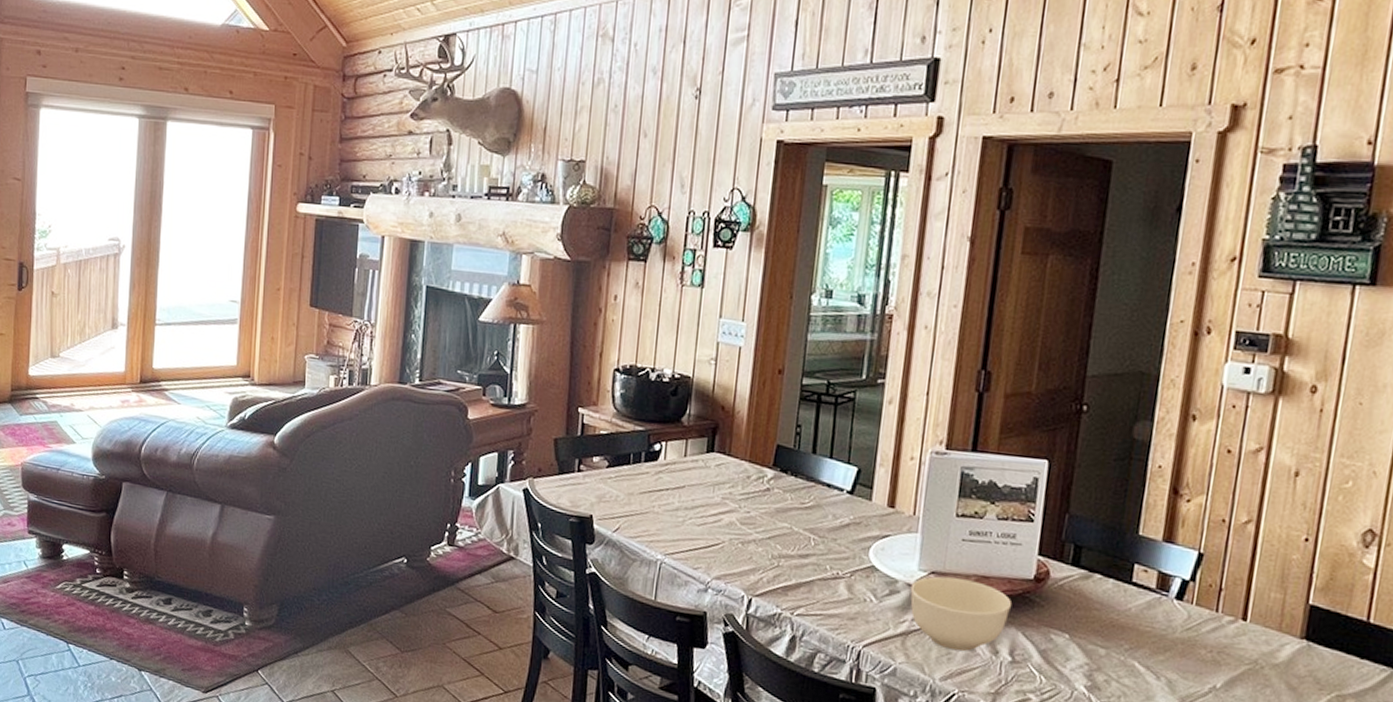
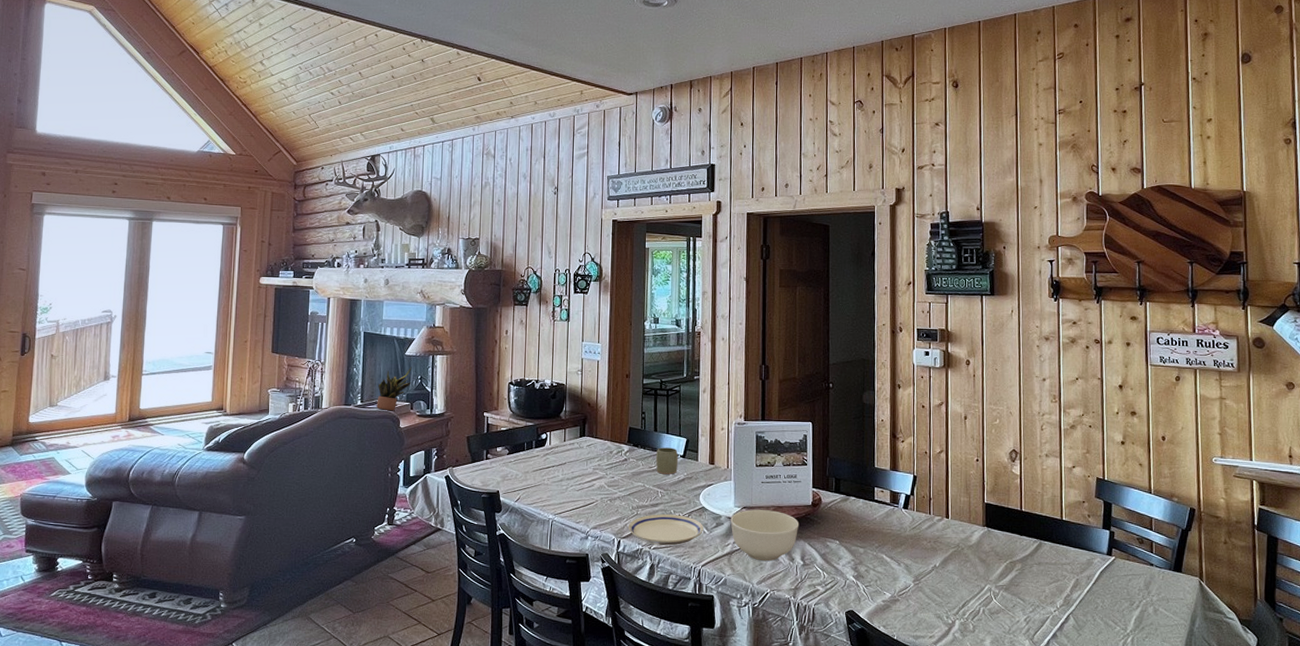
potted plant: none [439,337,487,397] -> present [376,367,412,411]
plate: none [764,568,871,614] -> present [628,514,703,546]
mug: none [810,476,844,516] -> present [655,447,679,474]

